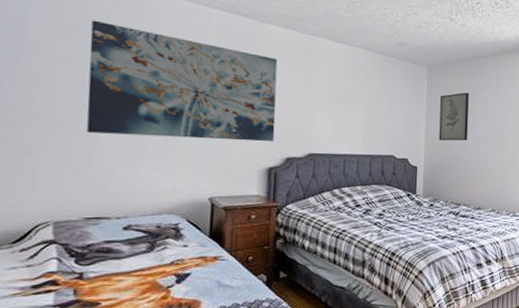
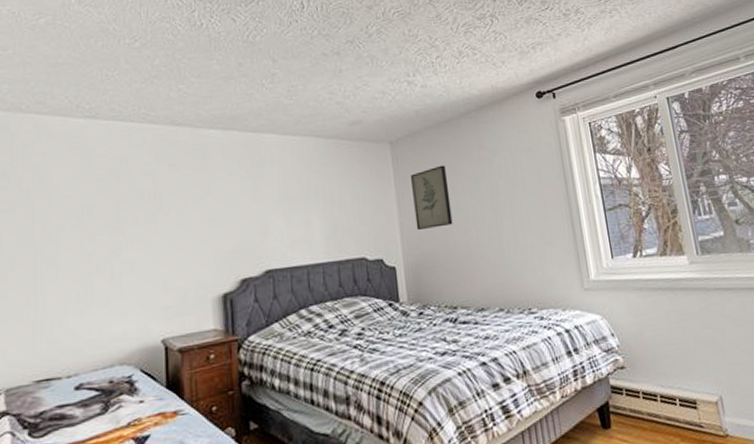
wall art: present [87,20,278,142] -> none [29,159,226,283]

